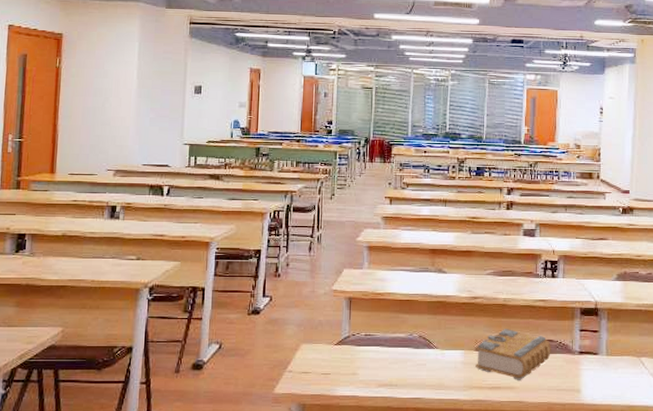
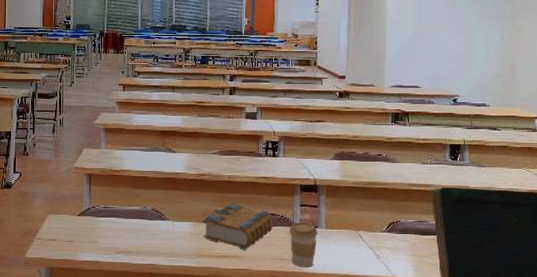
coffee cup: none [567,348,598,398] -> present [289,222,318,268]

